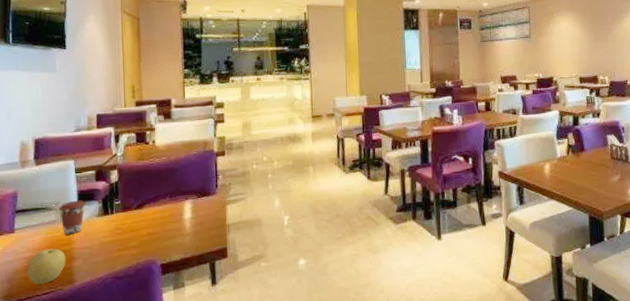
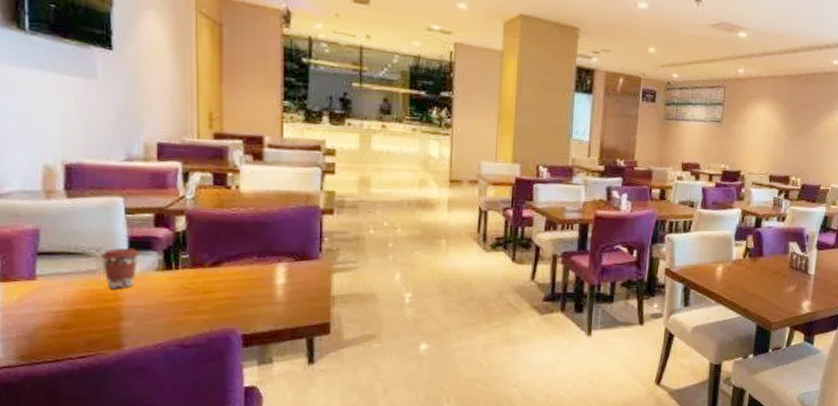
fruit: present [27,249,66,285] -> none [55,304,111,346]

